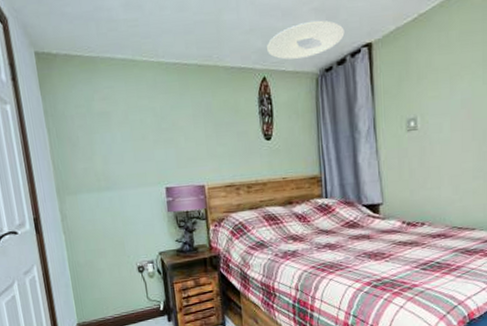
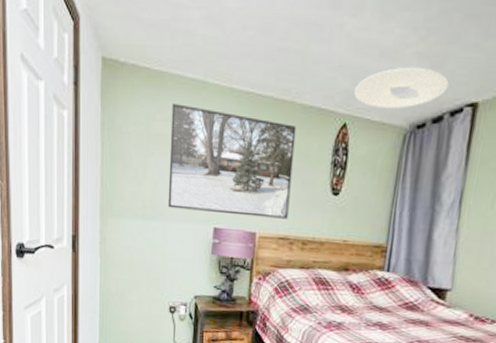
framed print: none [107,82,231,177] -> present [167,103,297,219]

